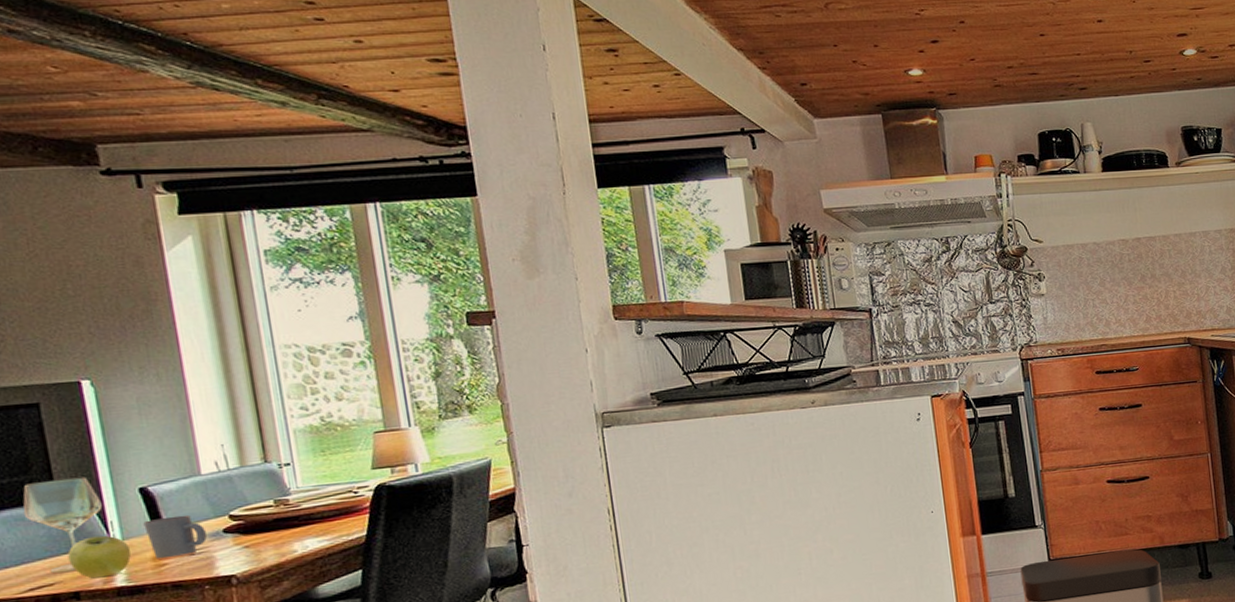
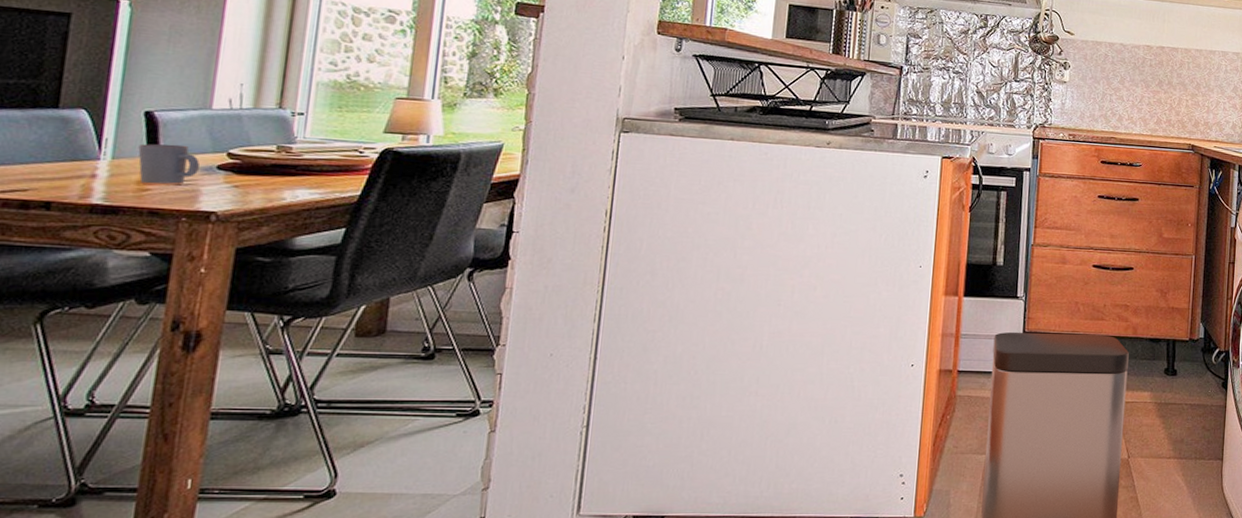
wine glass: present [23,476,102,574] -> none [19,87,103,181]
fruit: present [67,535,131,579] -> none [50,150,117,193]

